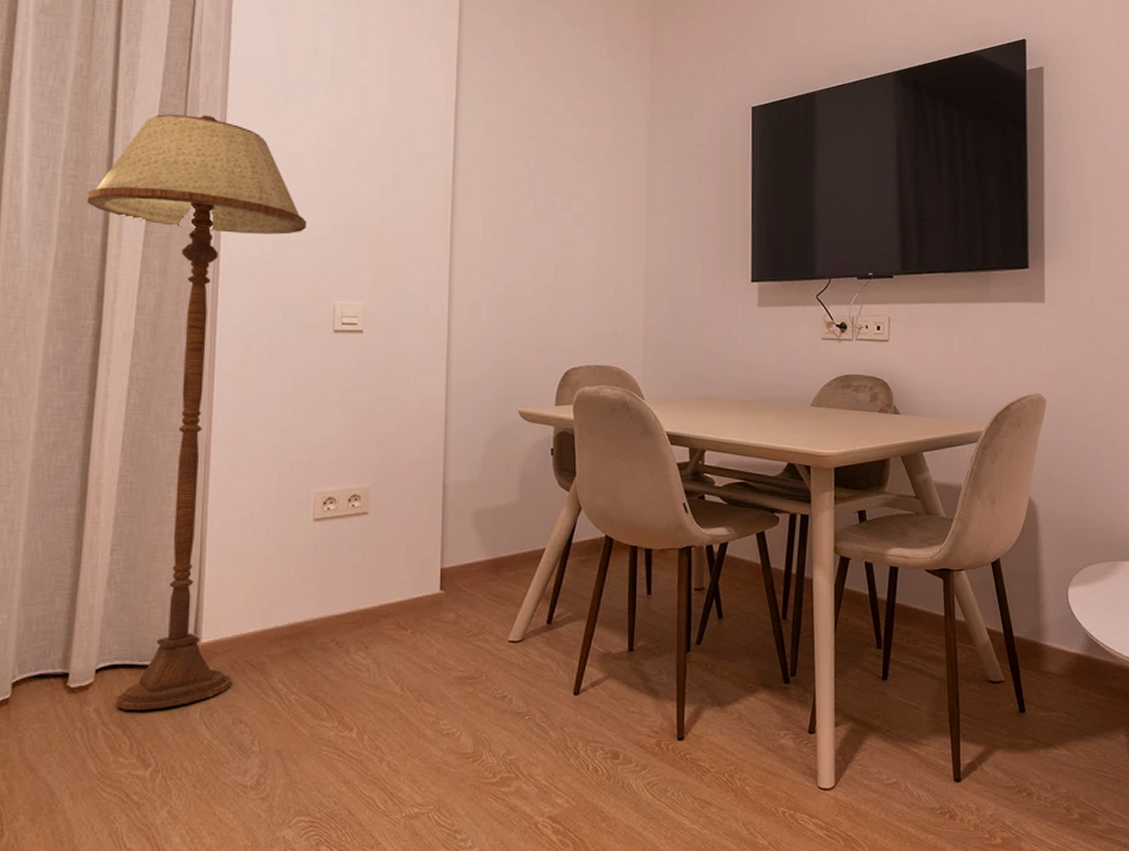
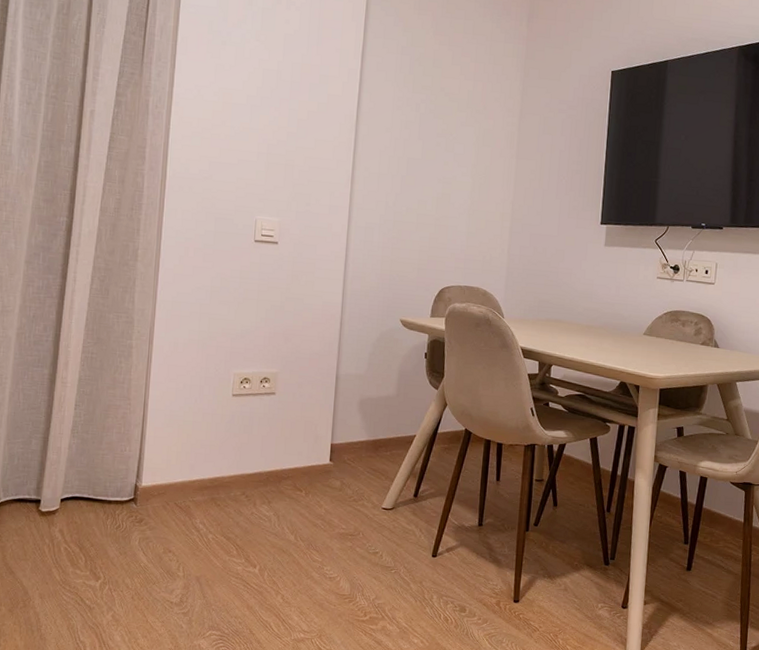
floor lamp: present [87,114,307,711] -> none [64,49,237,535]

